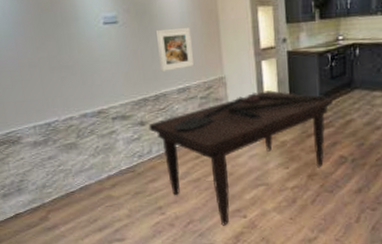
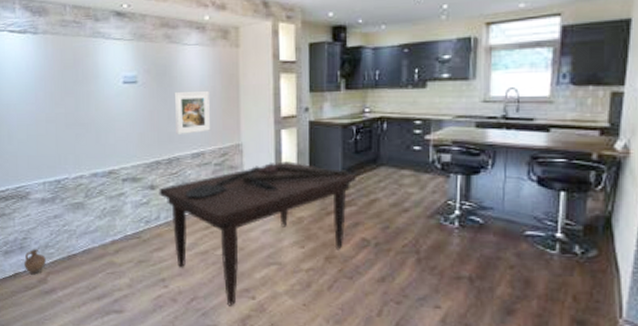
ceramic jug: none [24,190,46,214] -> present [24,249,46,275]

